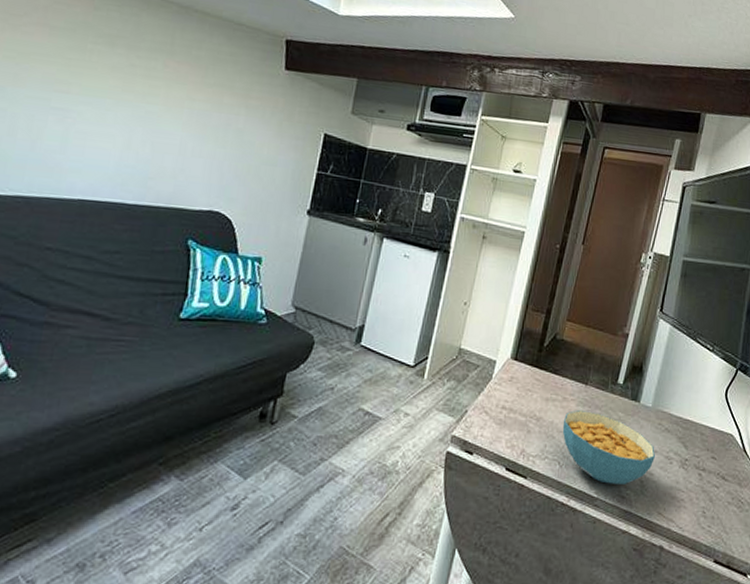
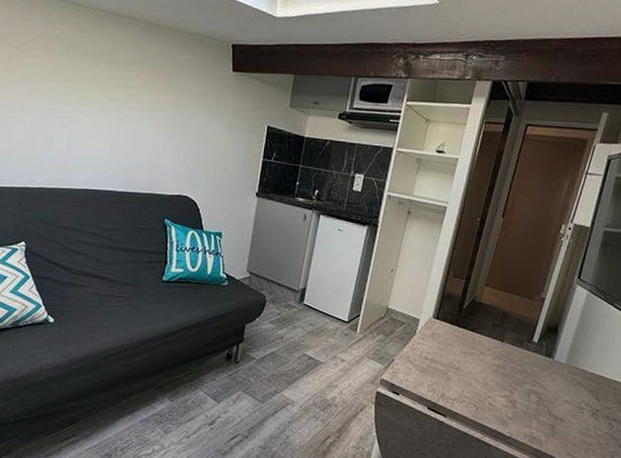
cereal bowl: present [562,410,655,484] -> none [479,363,567,428]

